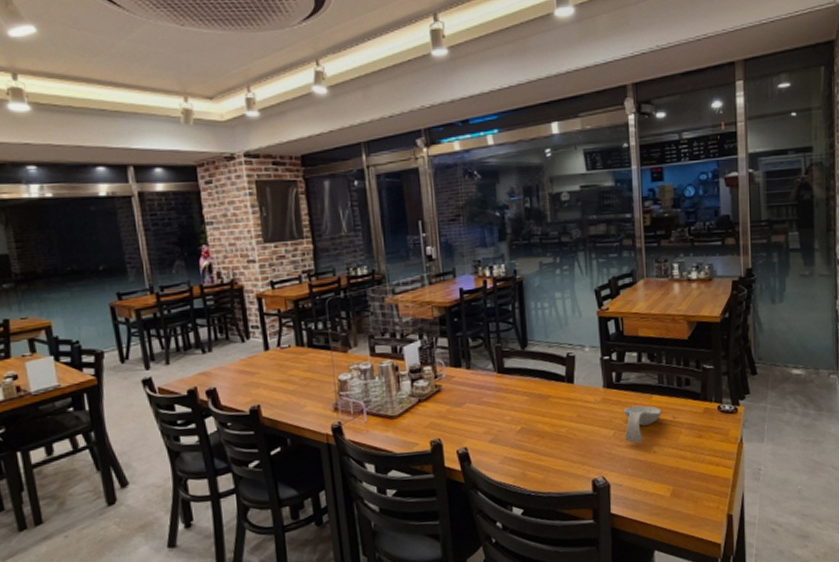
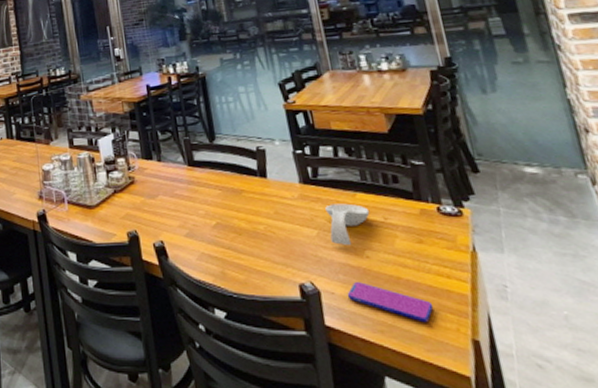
smartphone: none [632,474,702,504] -> present [347,282,434,323]

